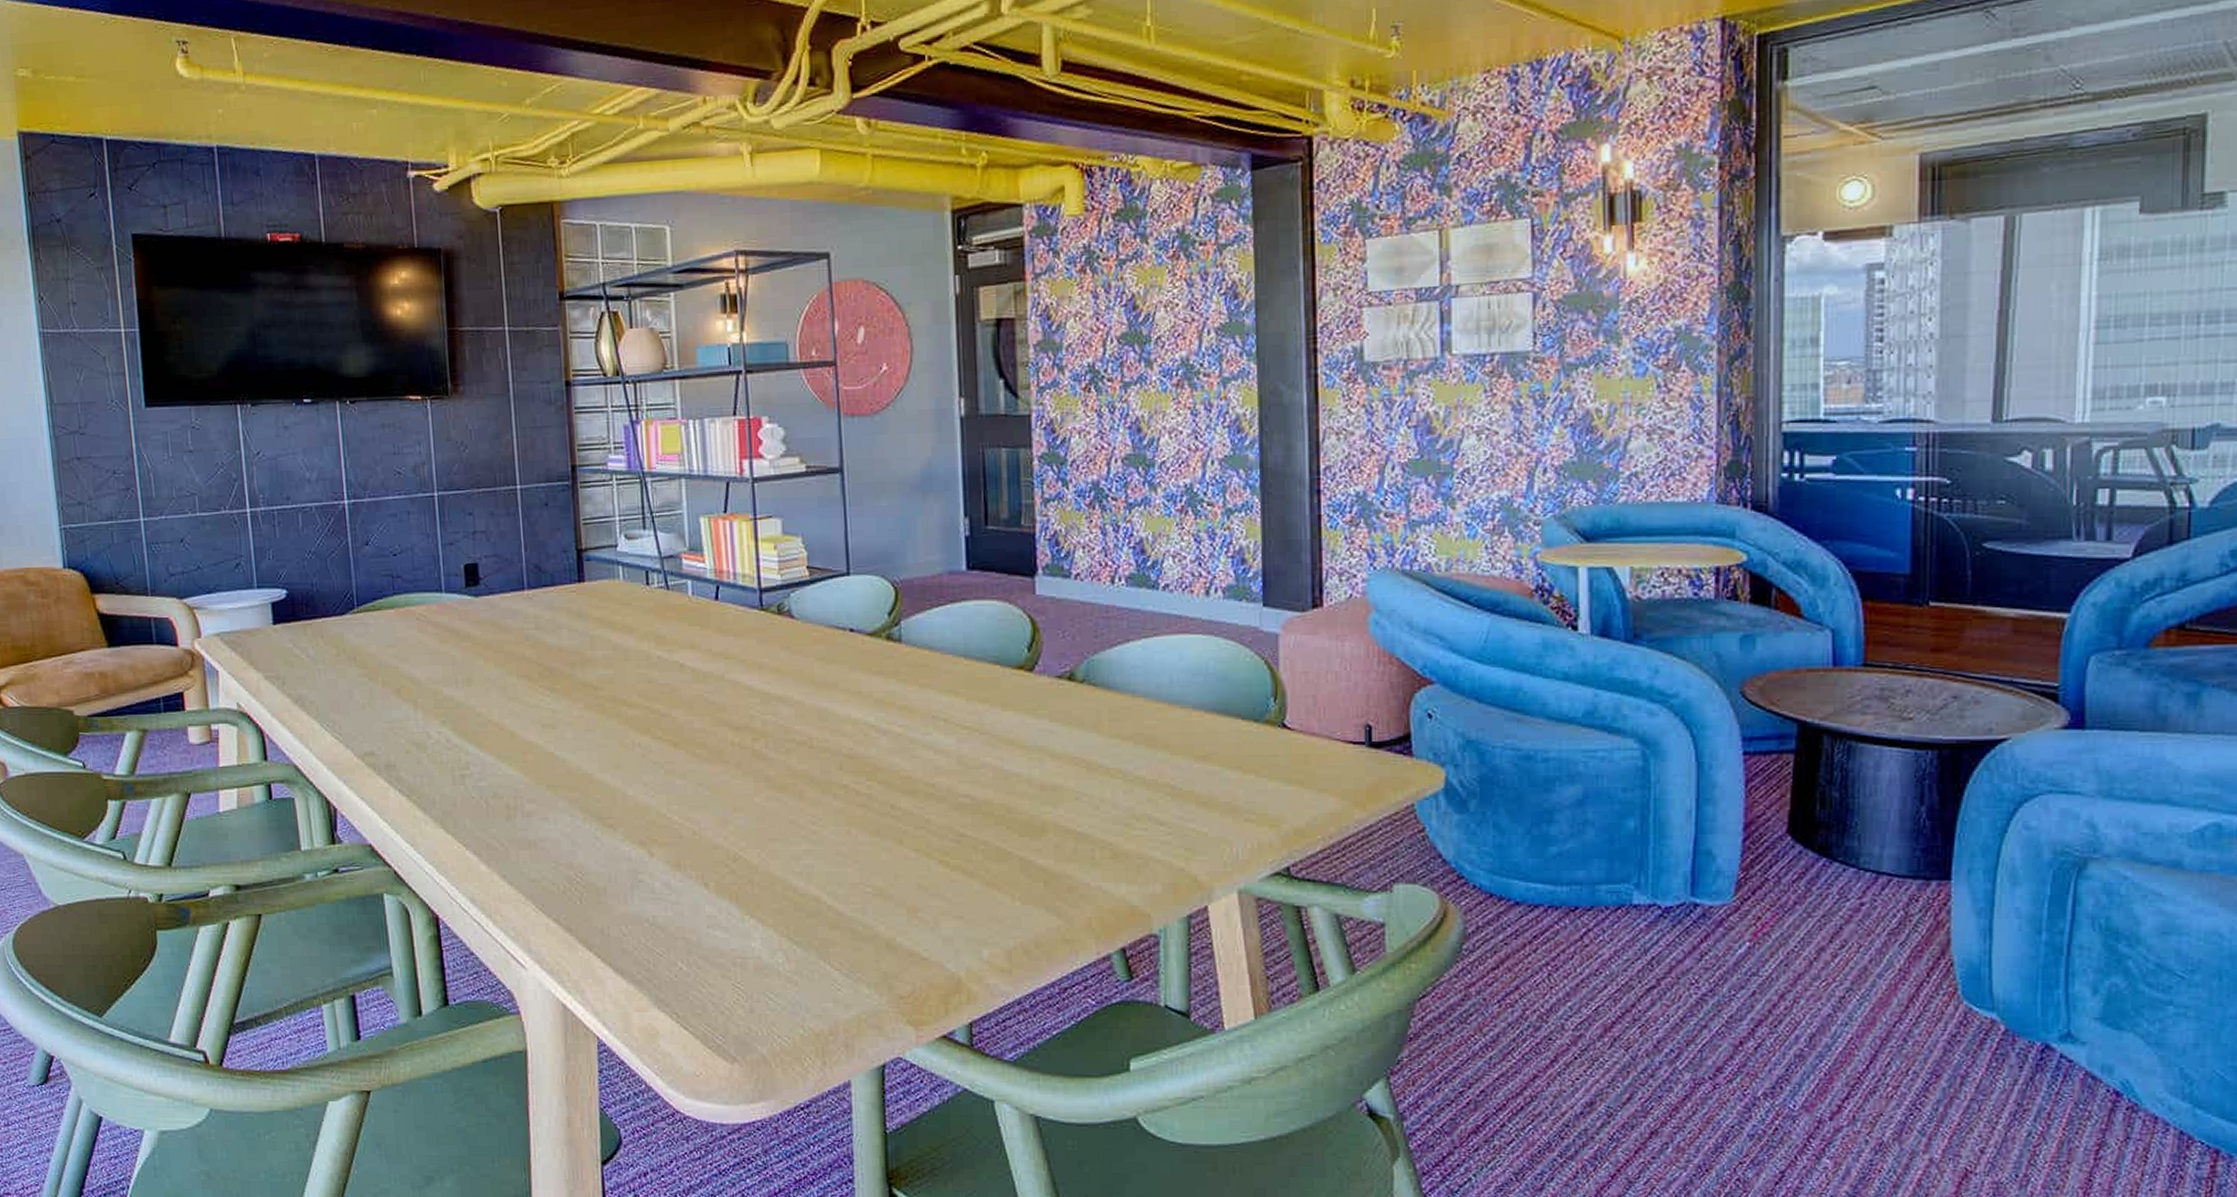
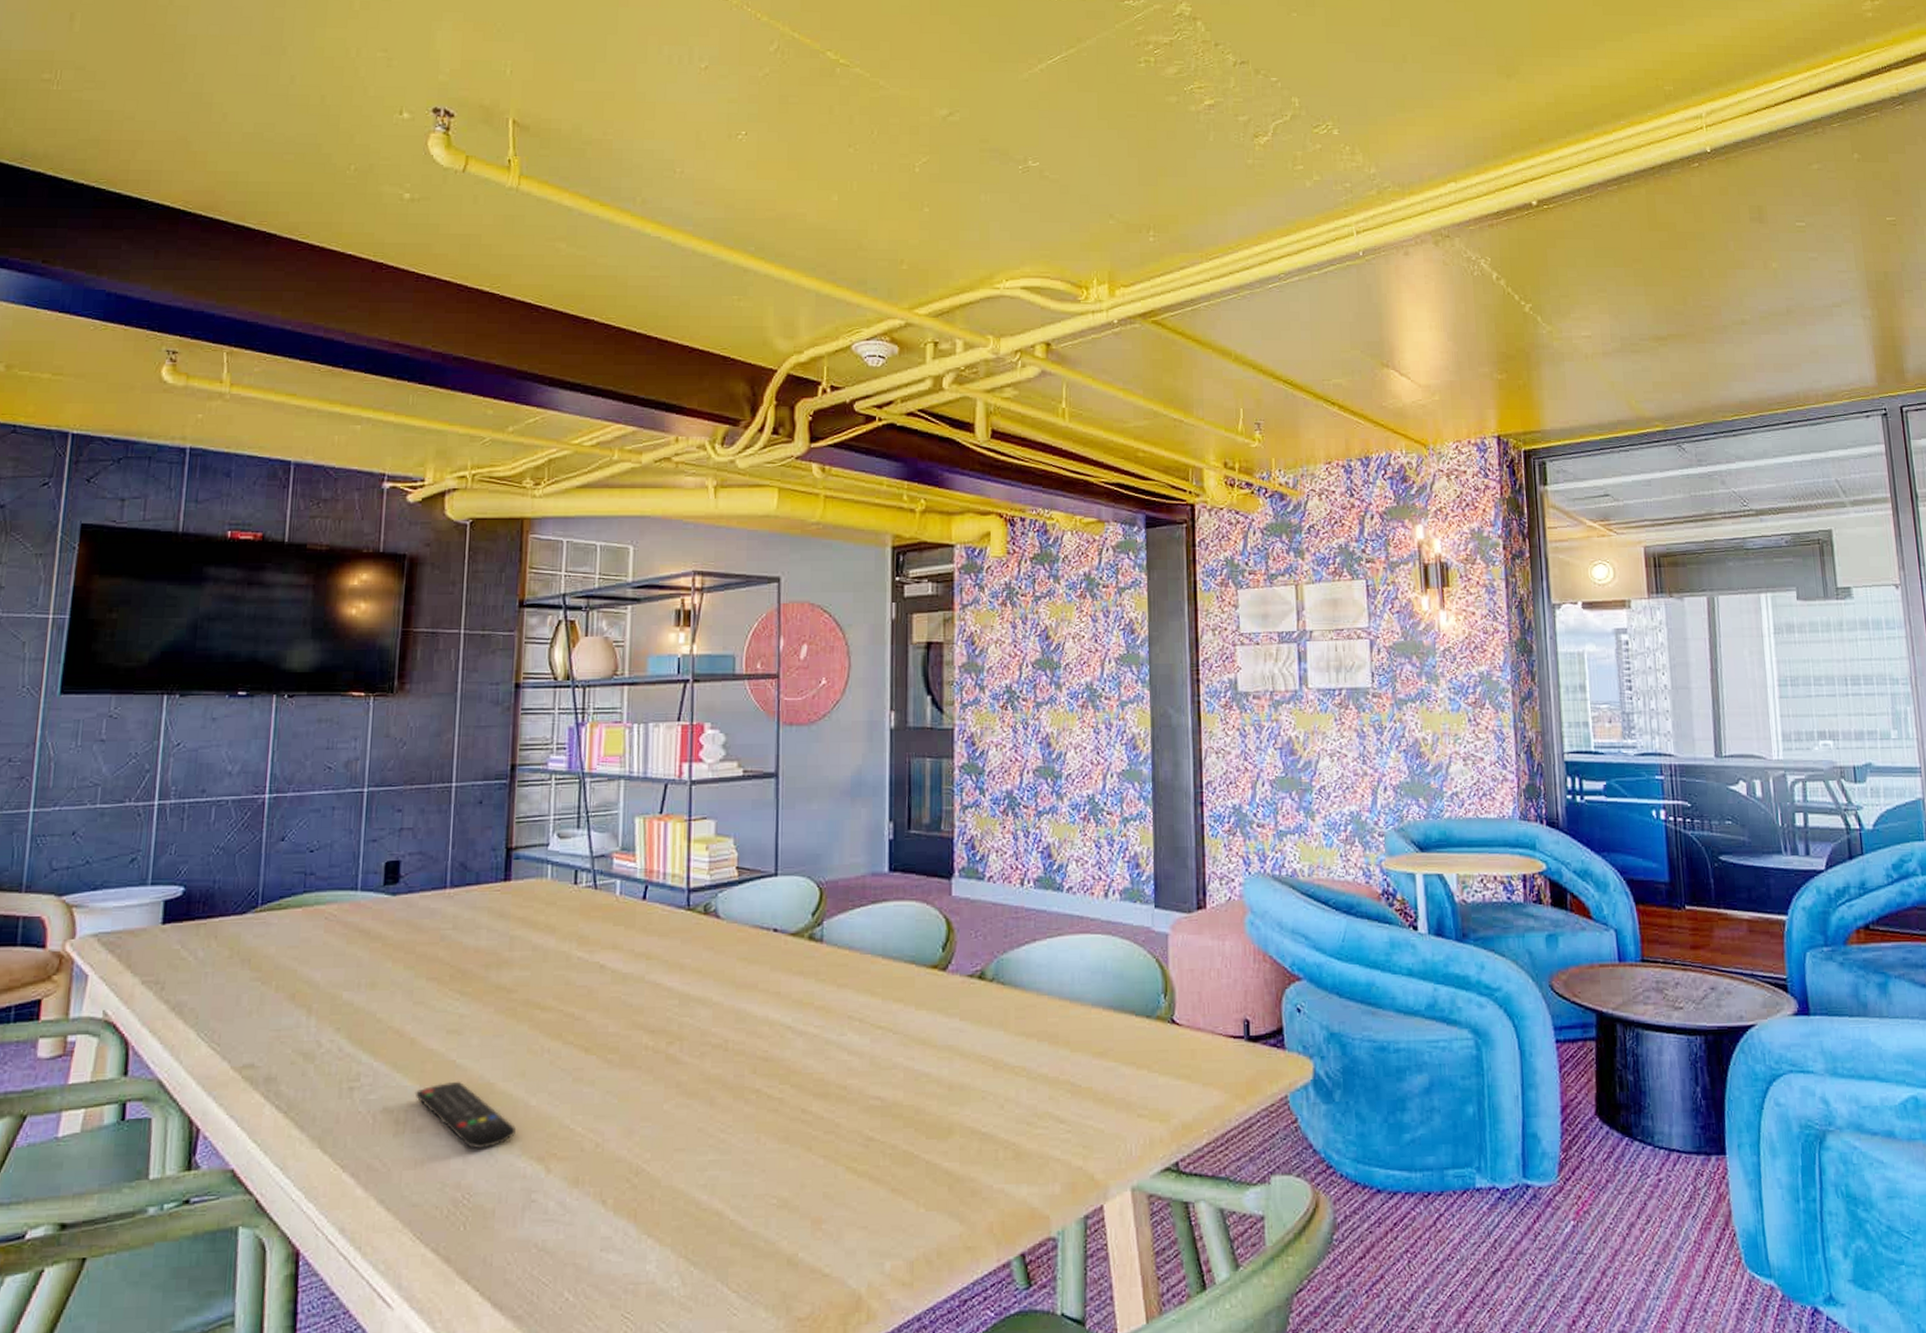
remote control: none [520,771,617,832] -> present [414,1081,516,1148]

